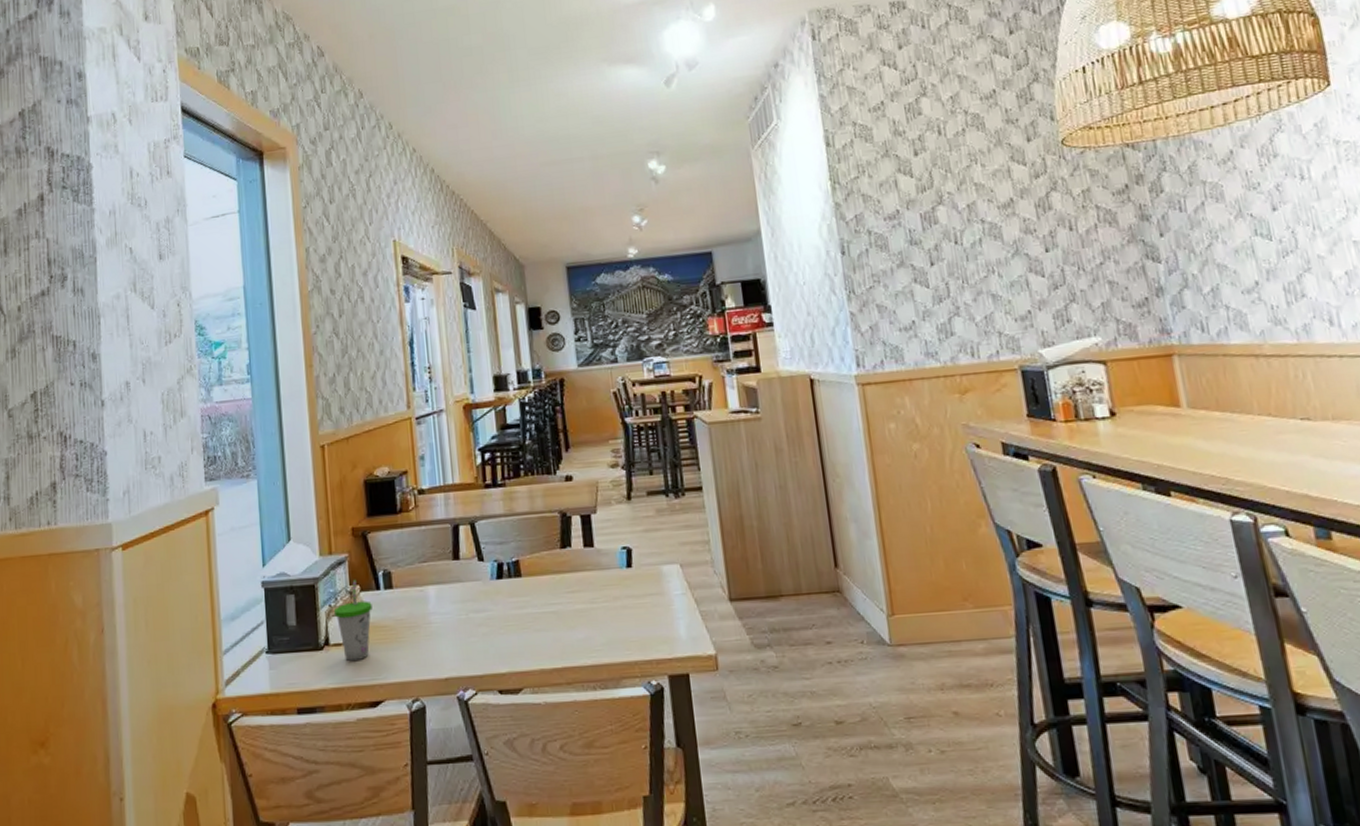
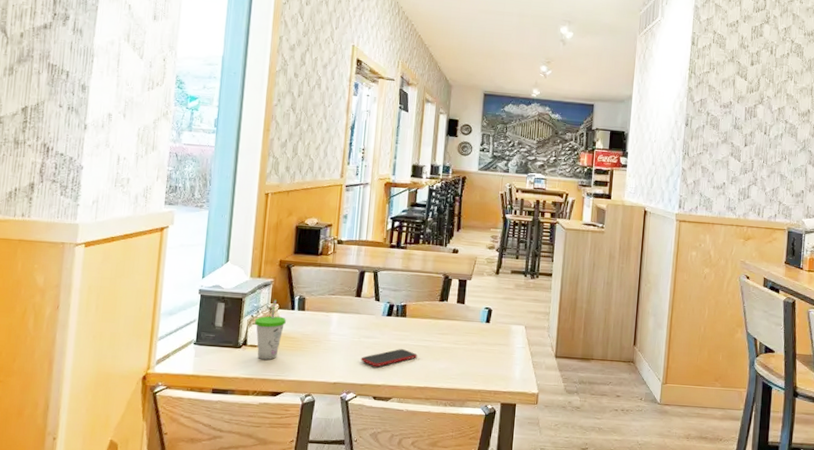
smartphone: none [474,620,546,650] -> present [361,349,417,367]

